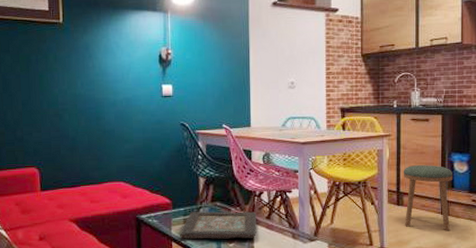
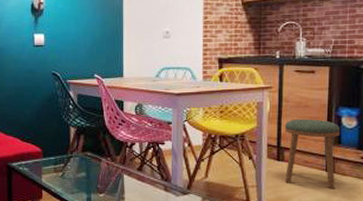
decorative tray: present [180,211,256,239] -> none [50,161,127,189]

